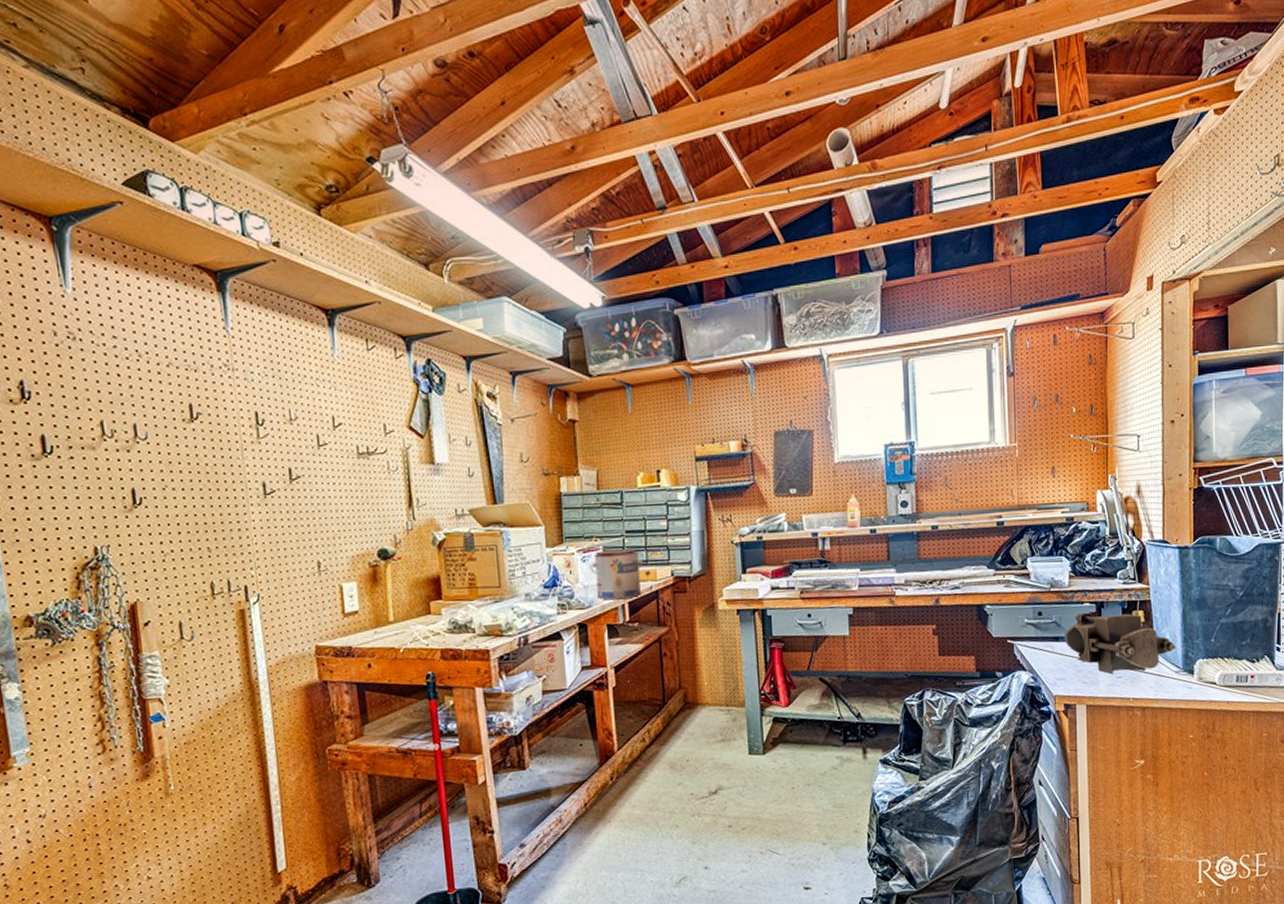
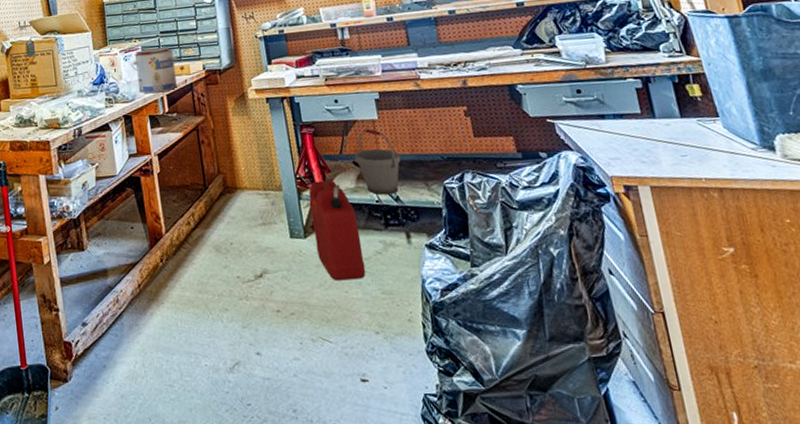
fuel can: none [771,696,820,796] -> present [308,180,366,281]
bucket: none [822,645,867,712] -> present [354,129,401,195]
clamp: present [1064,612,1175,675] -> none [610,87,746,153]

